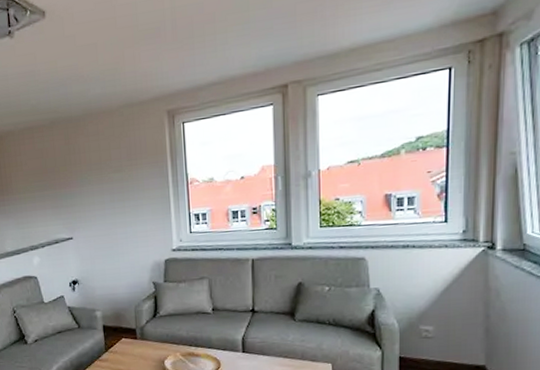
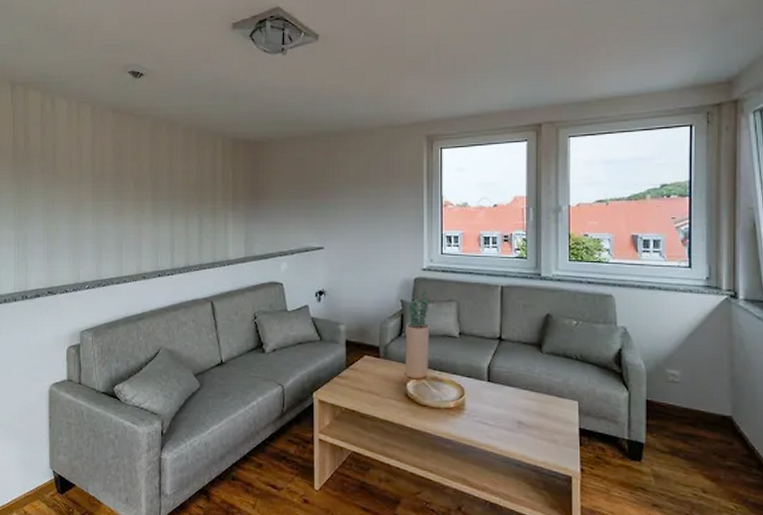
vase: none [159,270,185,357] -> present [405,290,430,380]

